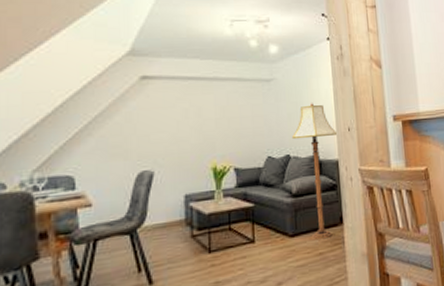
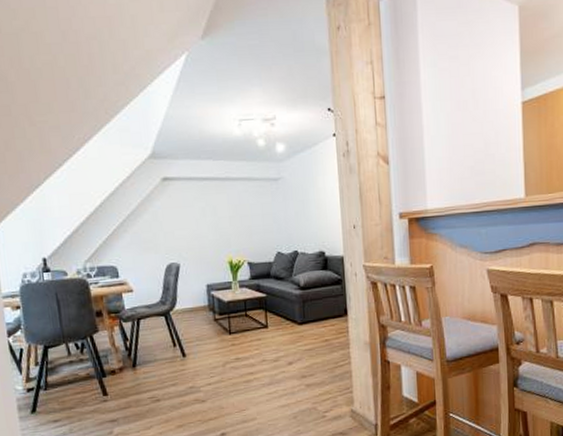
floor lamp: present [291,103,338,240] -> none [299,201,343,328]

